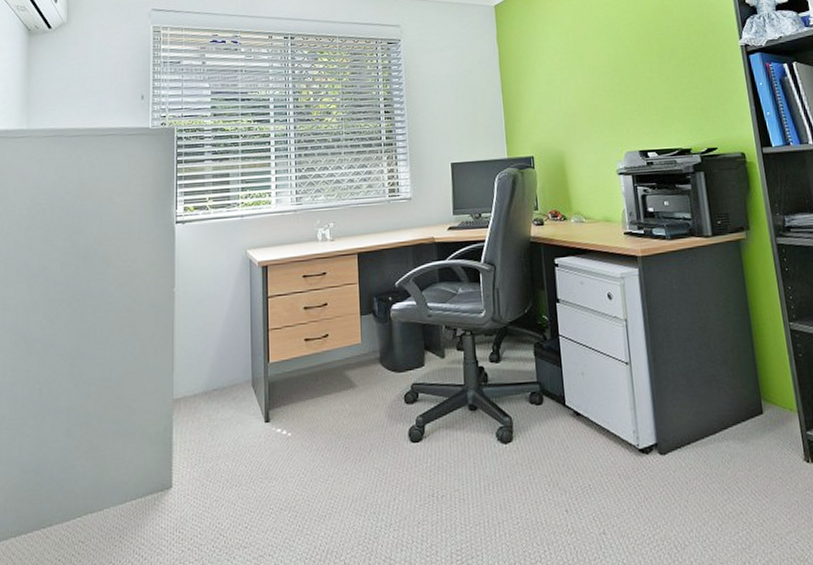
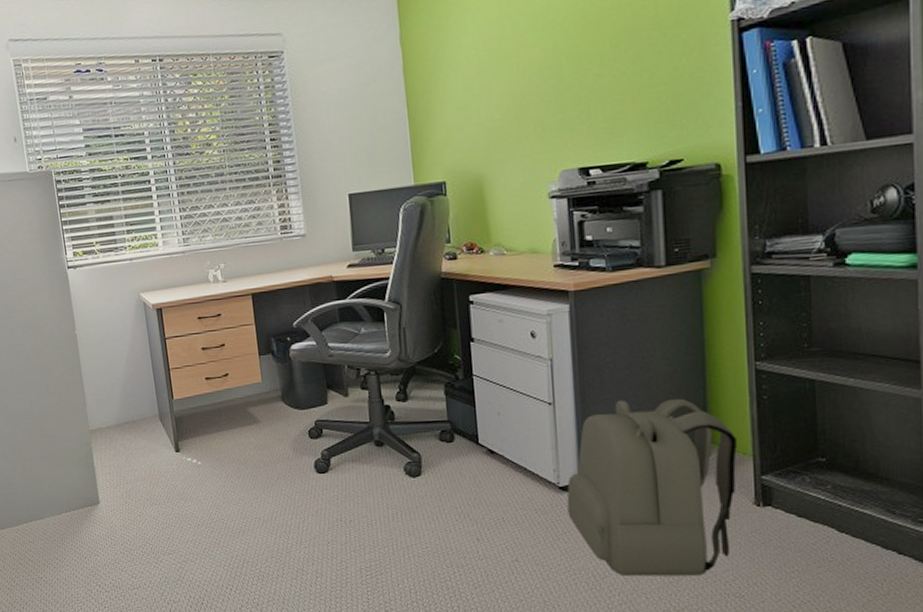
backpack: none [646,356,790,545] -> present [566,398,737,577]

